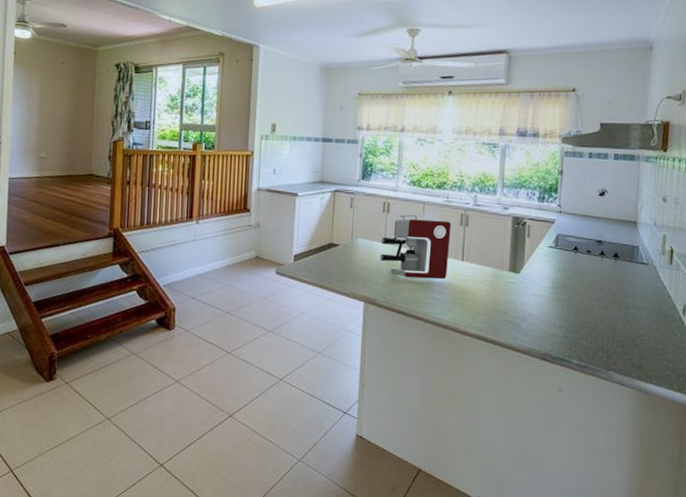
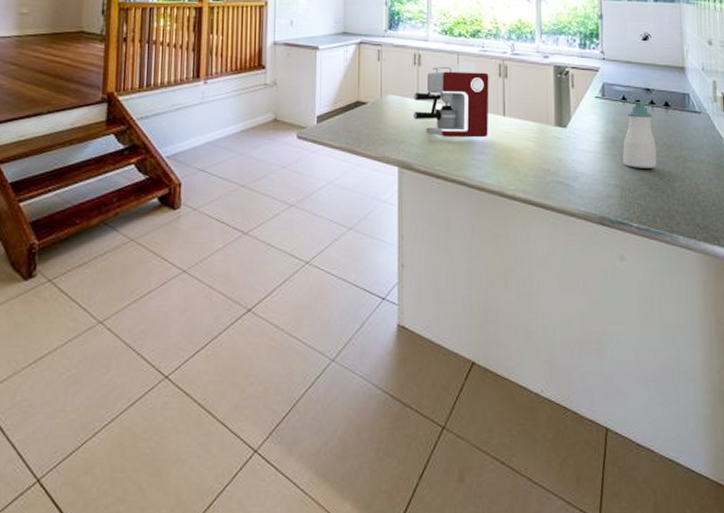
soap bottle: none [569,252,602,313] -> present [623,101,657,169]

